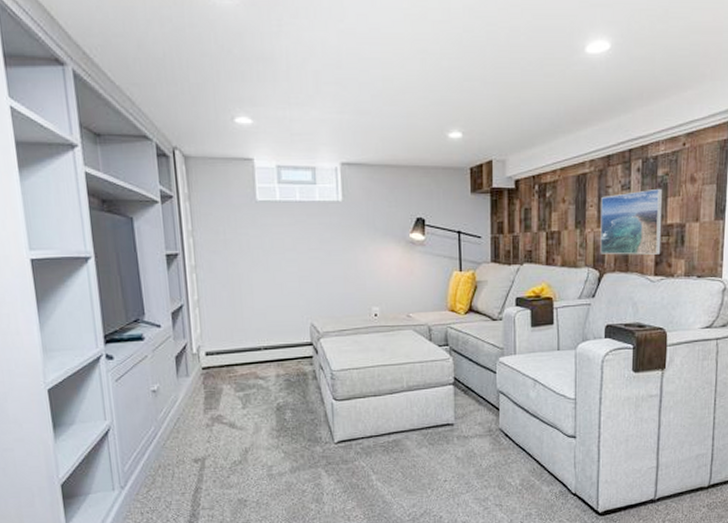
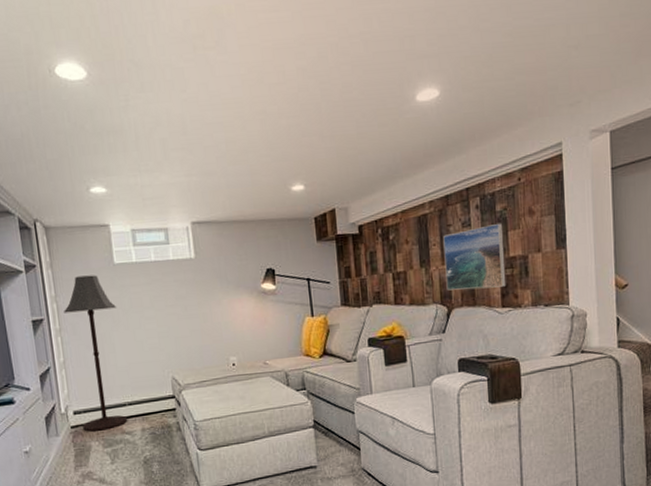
floor lamp: none [200,211,263,375] -> present [64,275,128,432]

